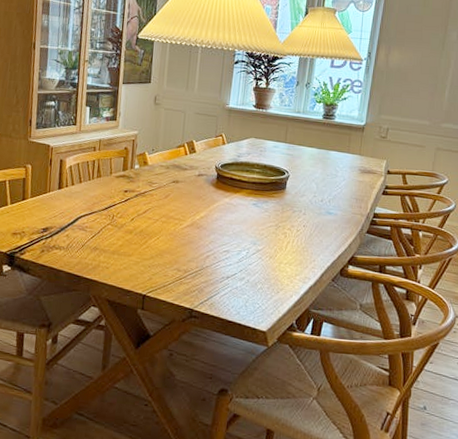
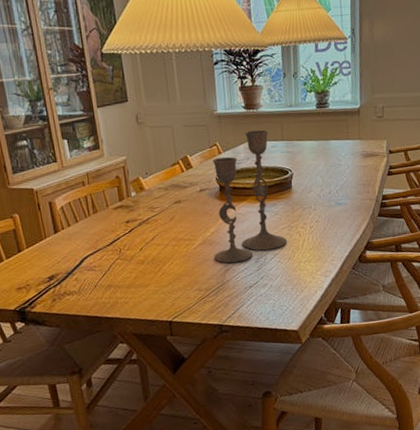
candlestick: none [198,128,273,251] -> present [212,130,288,264]

